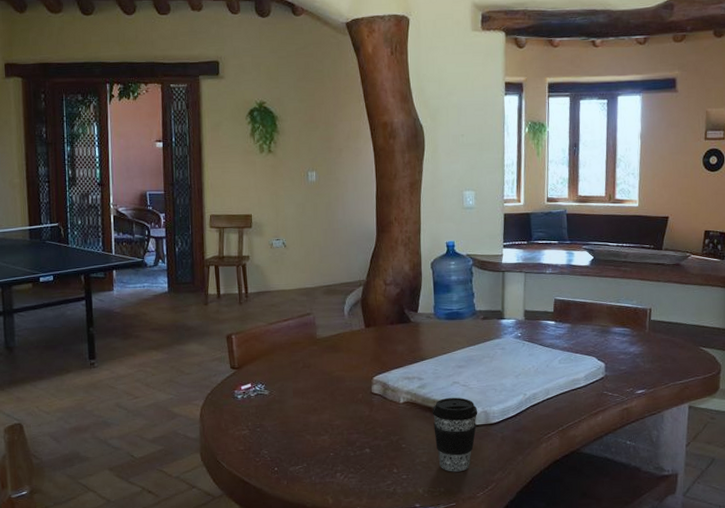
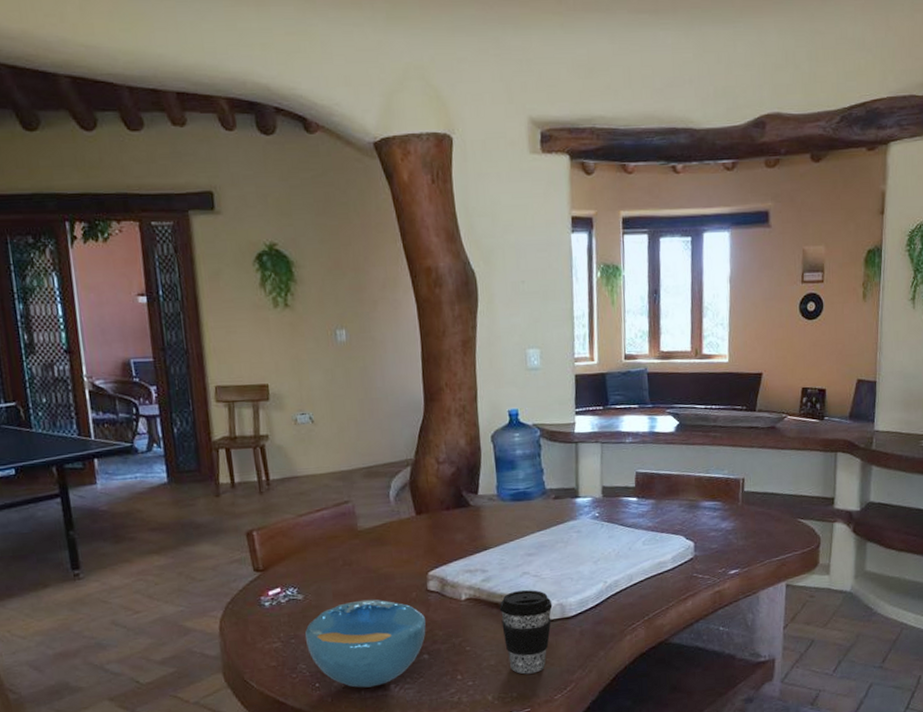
bowl: none [268,397,370,474] -> present [304,599,427,688]

